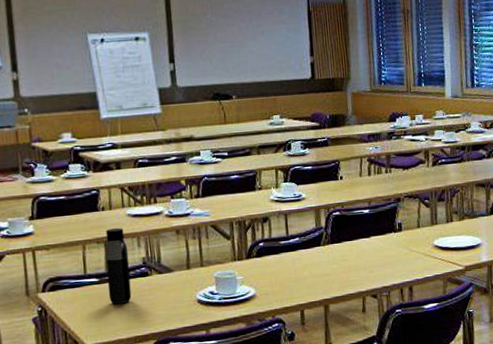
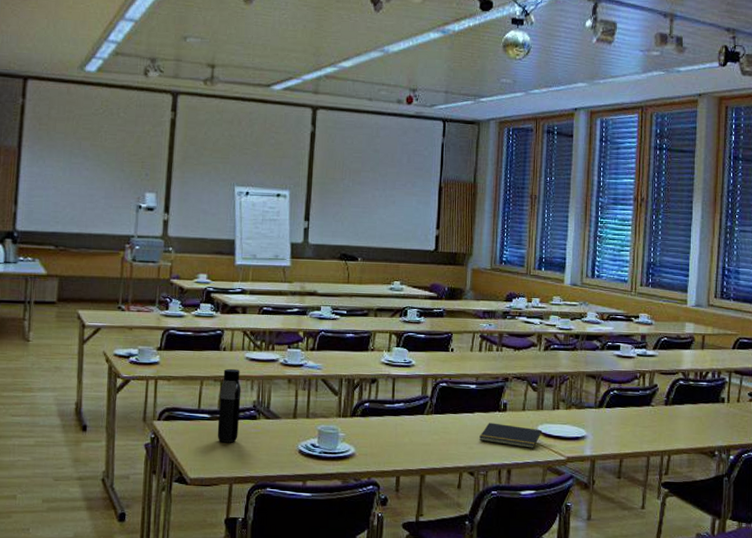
notepad: none [378,243,438,264] -> present [479,422,542,448]

